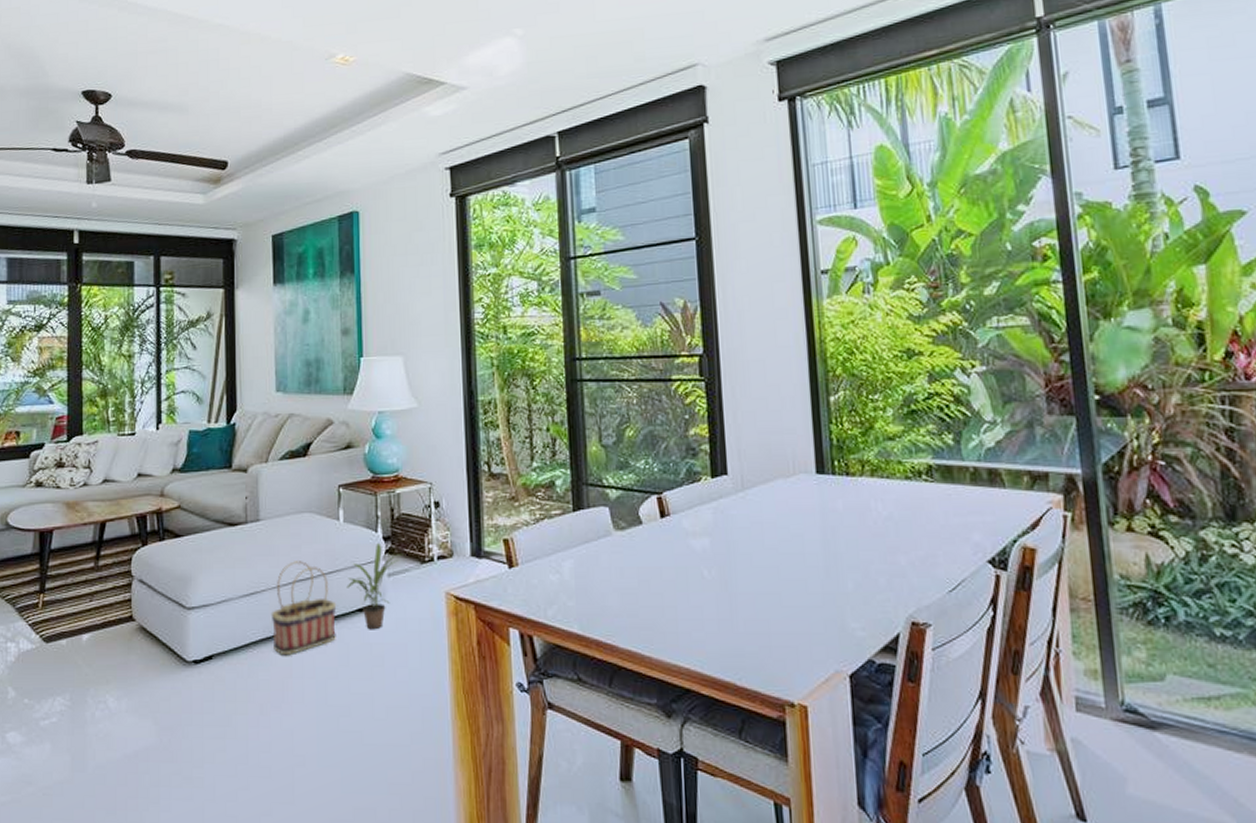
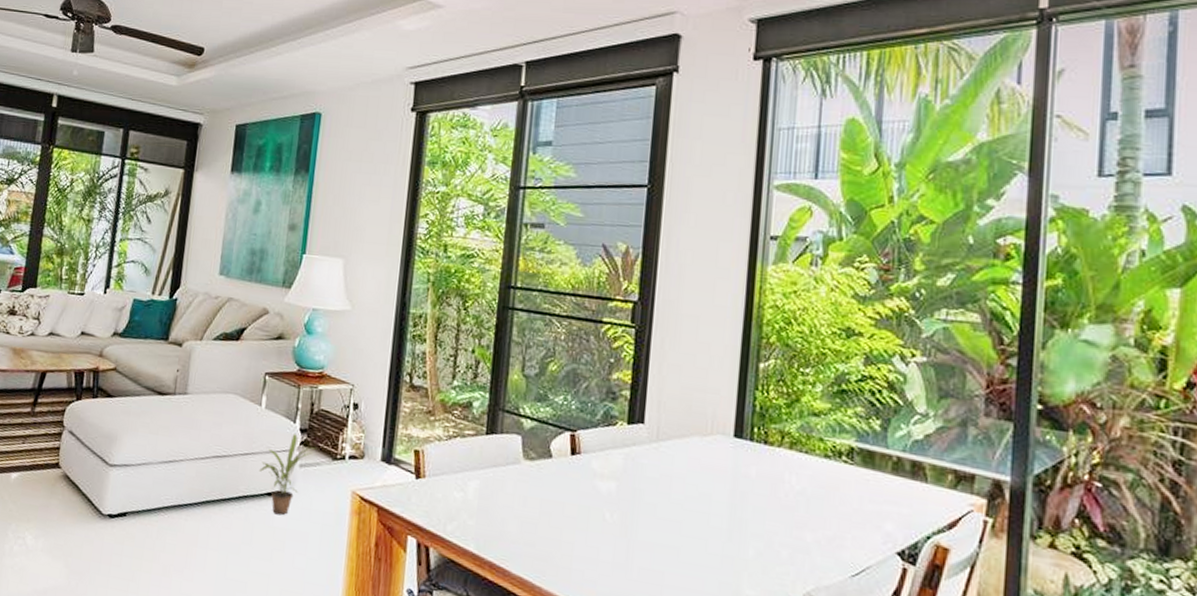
basket: present [270,561,337,656] -> none [183,437,248,525]

